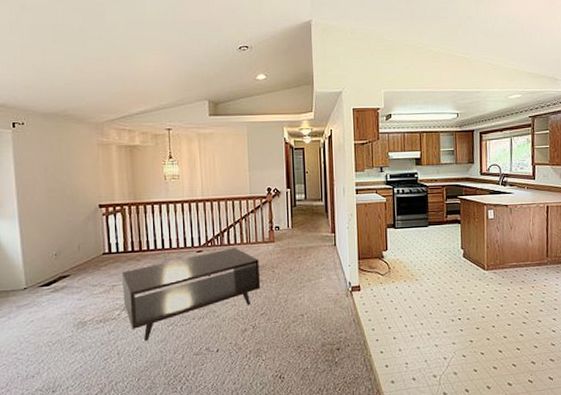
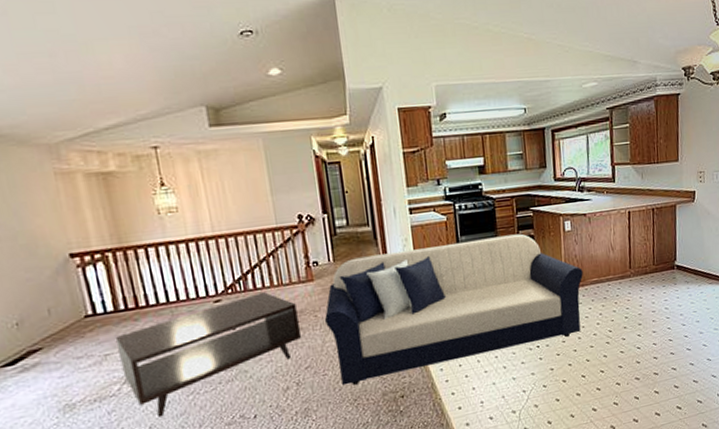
sofa: none [280,217,503,334] -> present [324,233,583,386]

